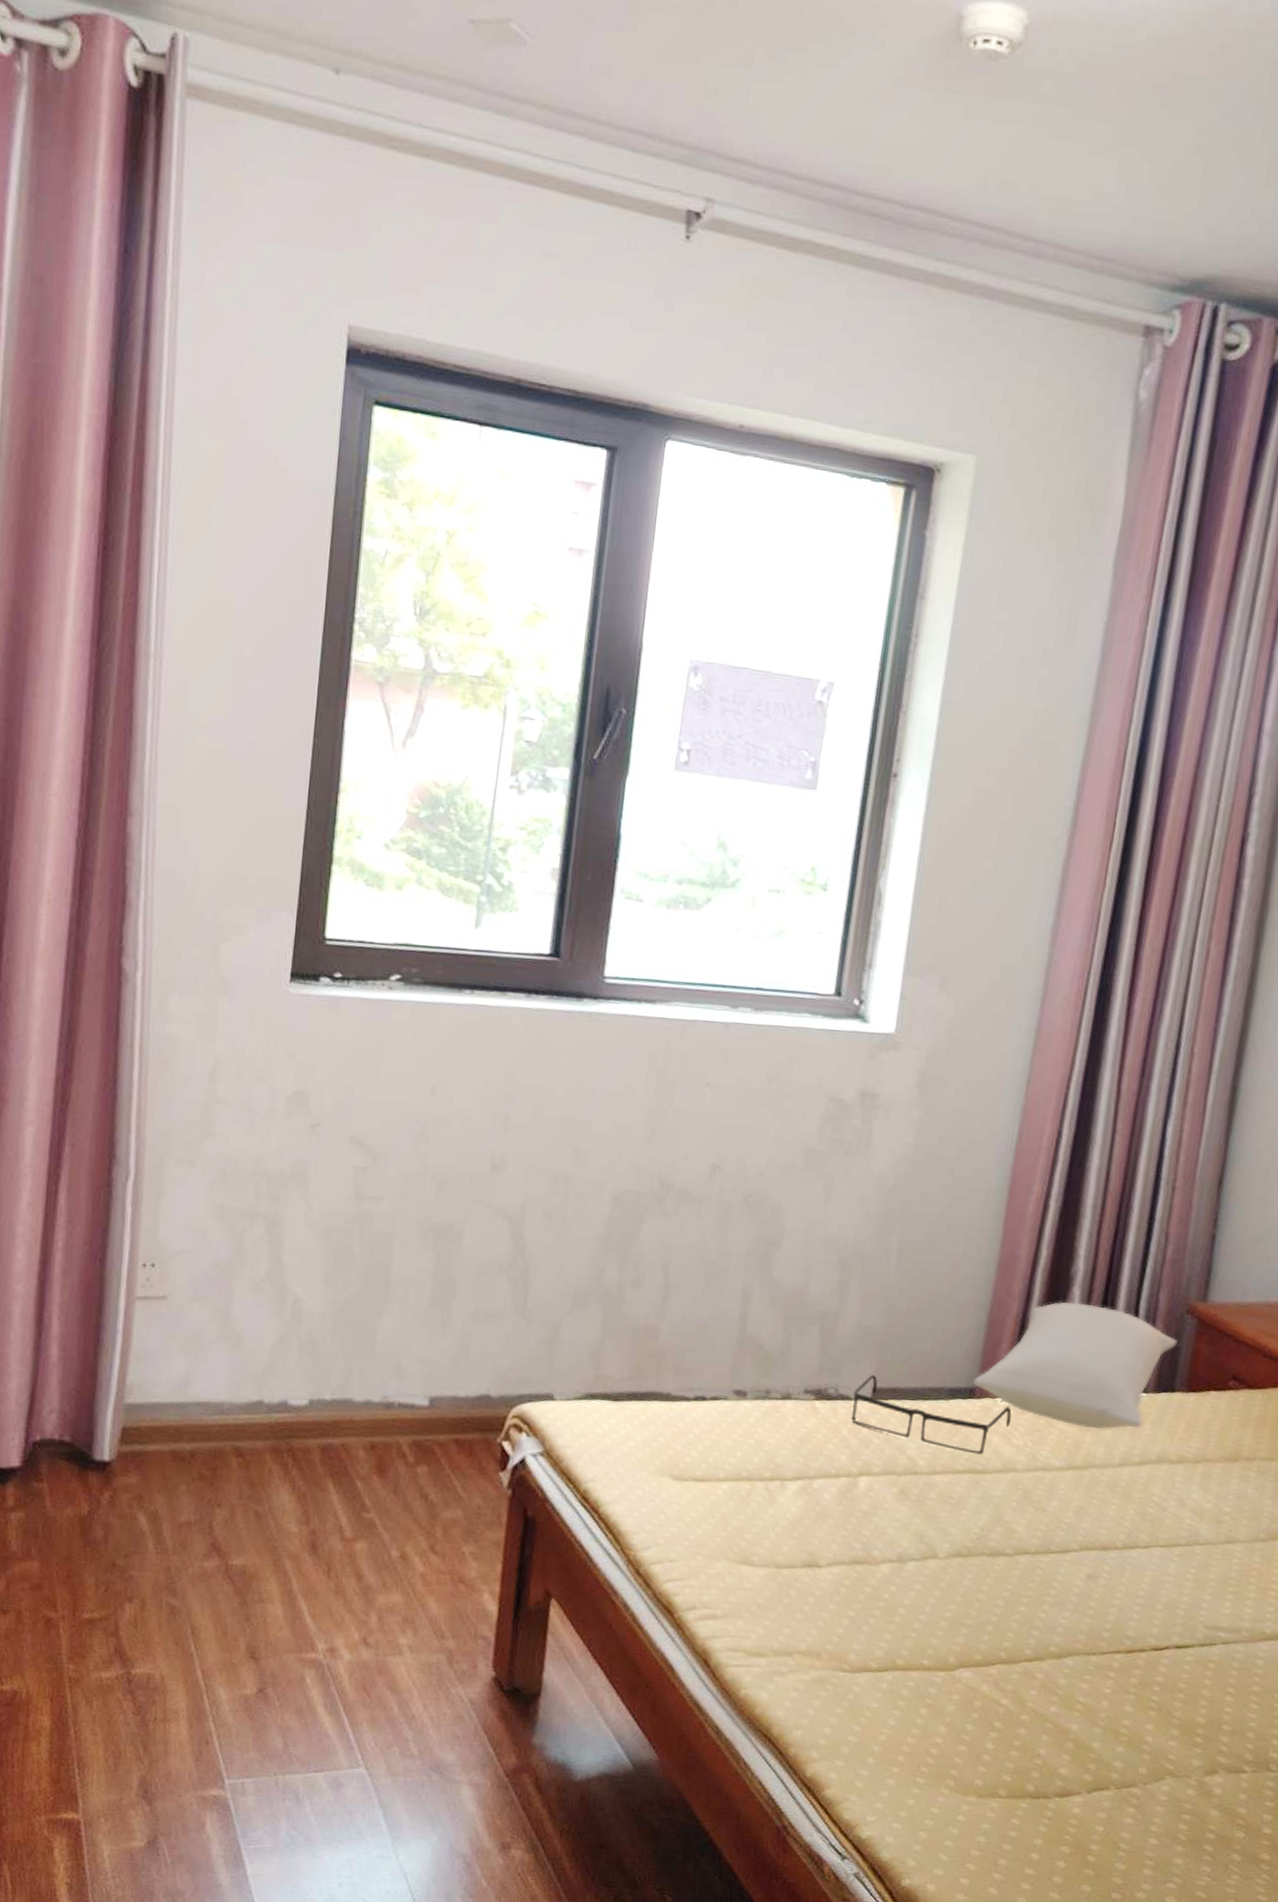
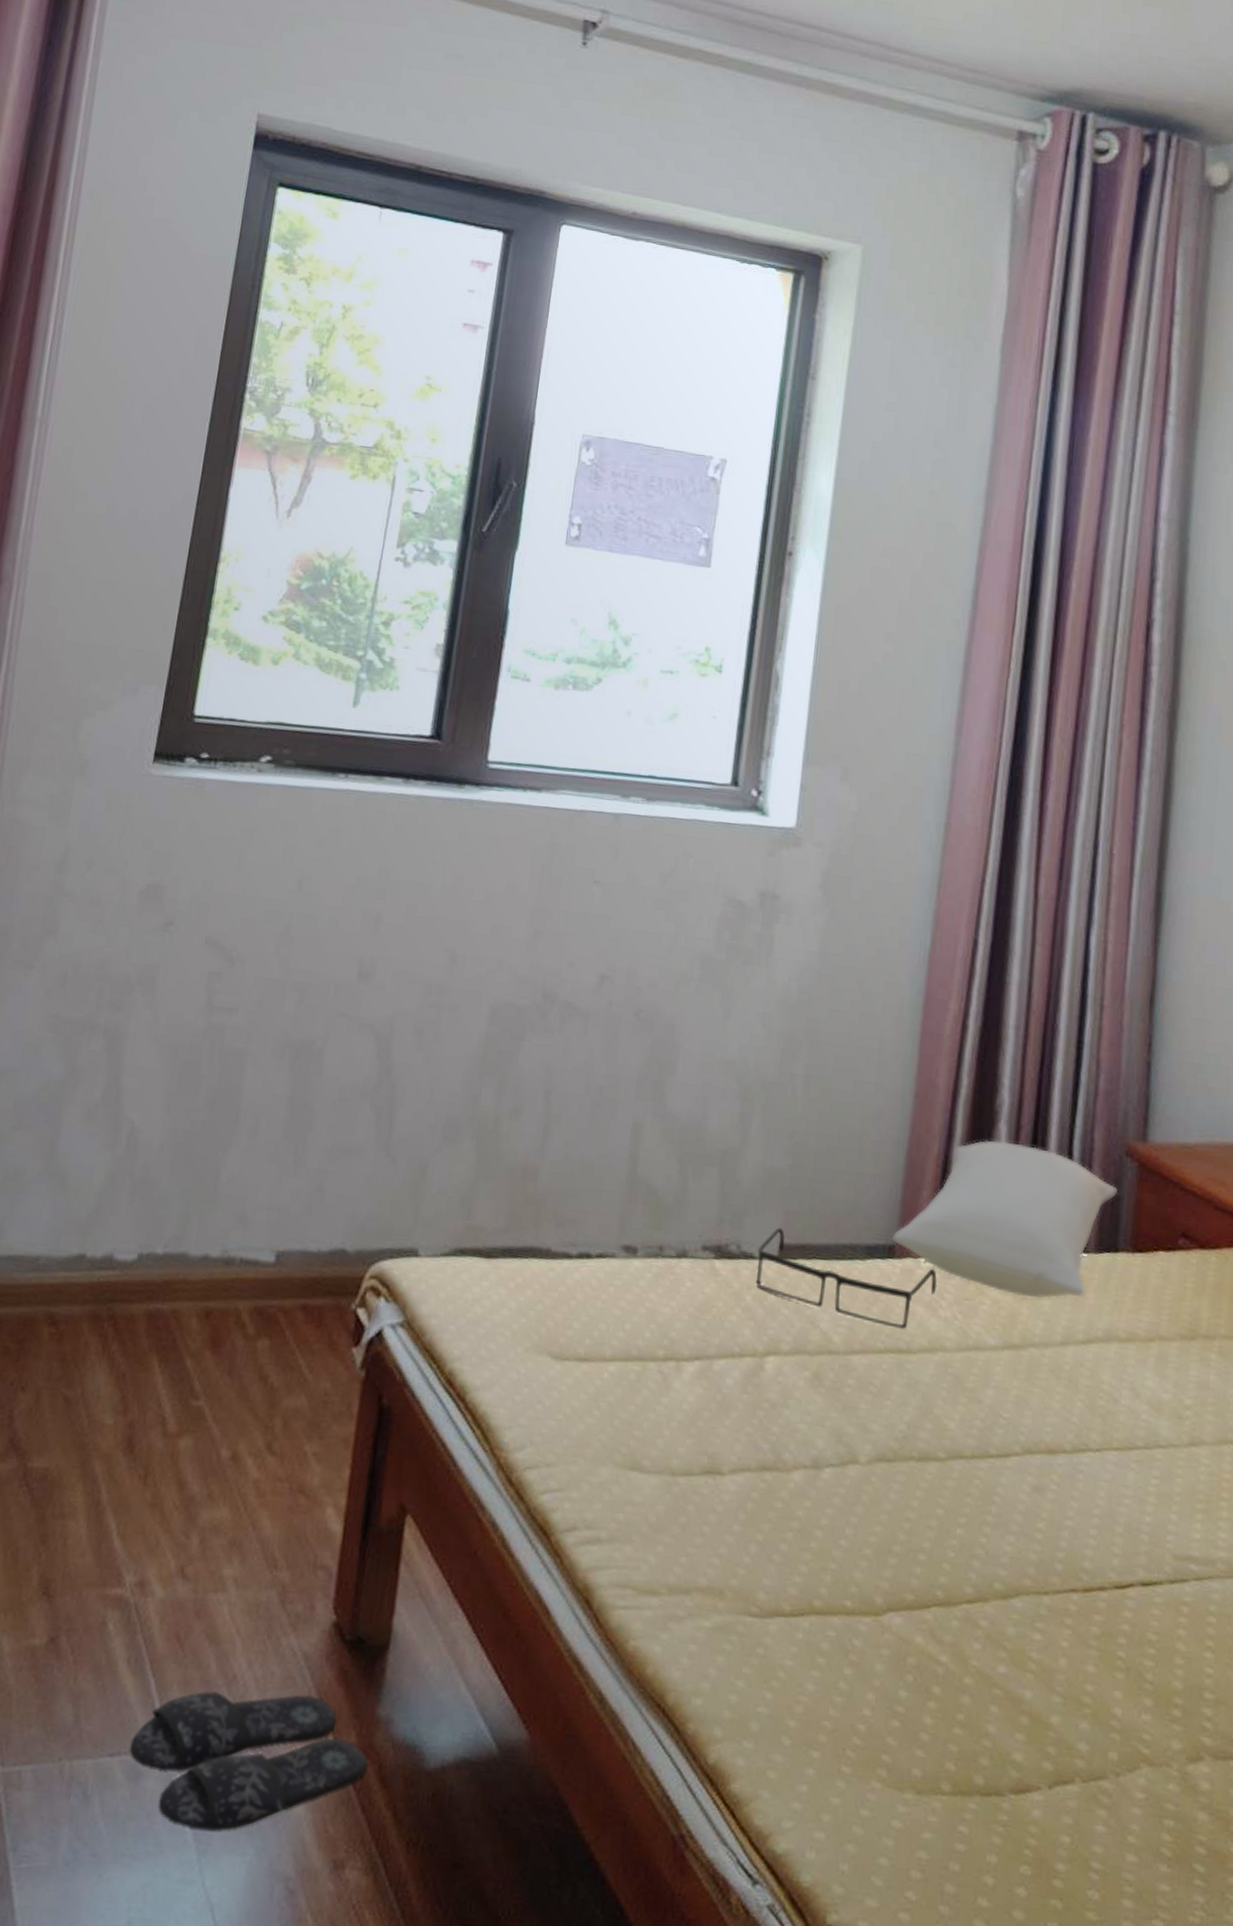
slippers: none [331,1726,526,1823] -> present [130,1691,368,1831]

